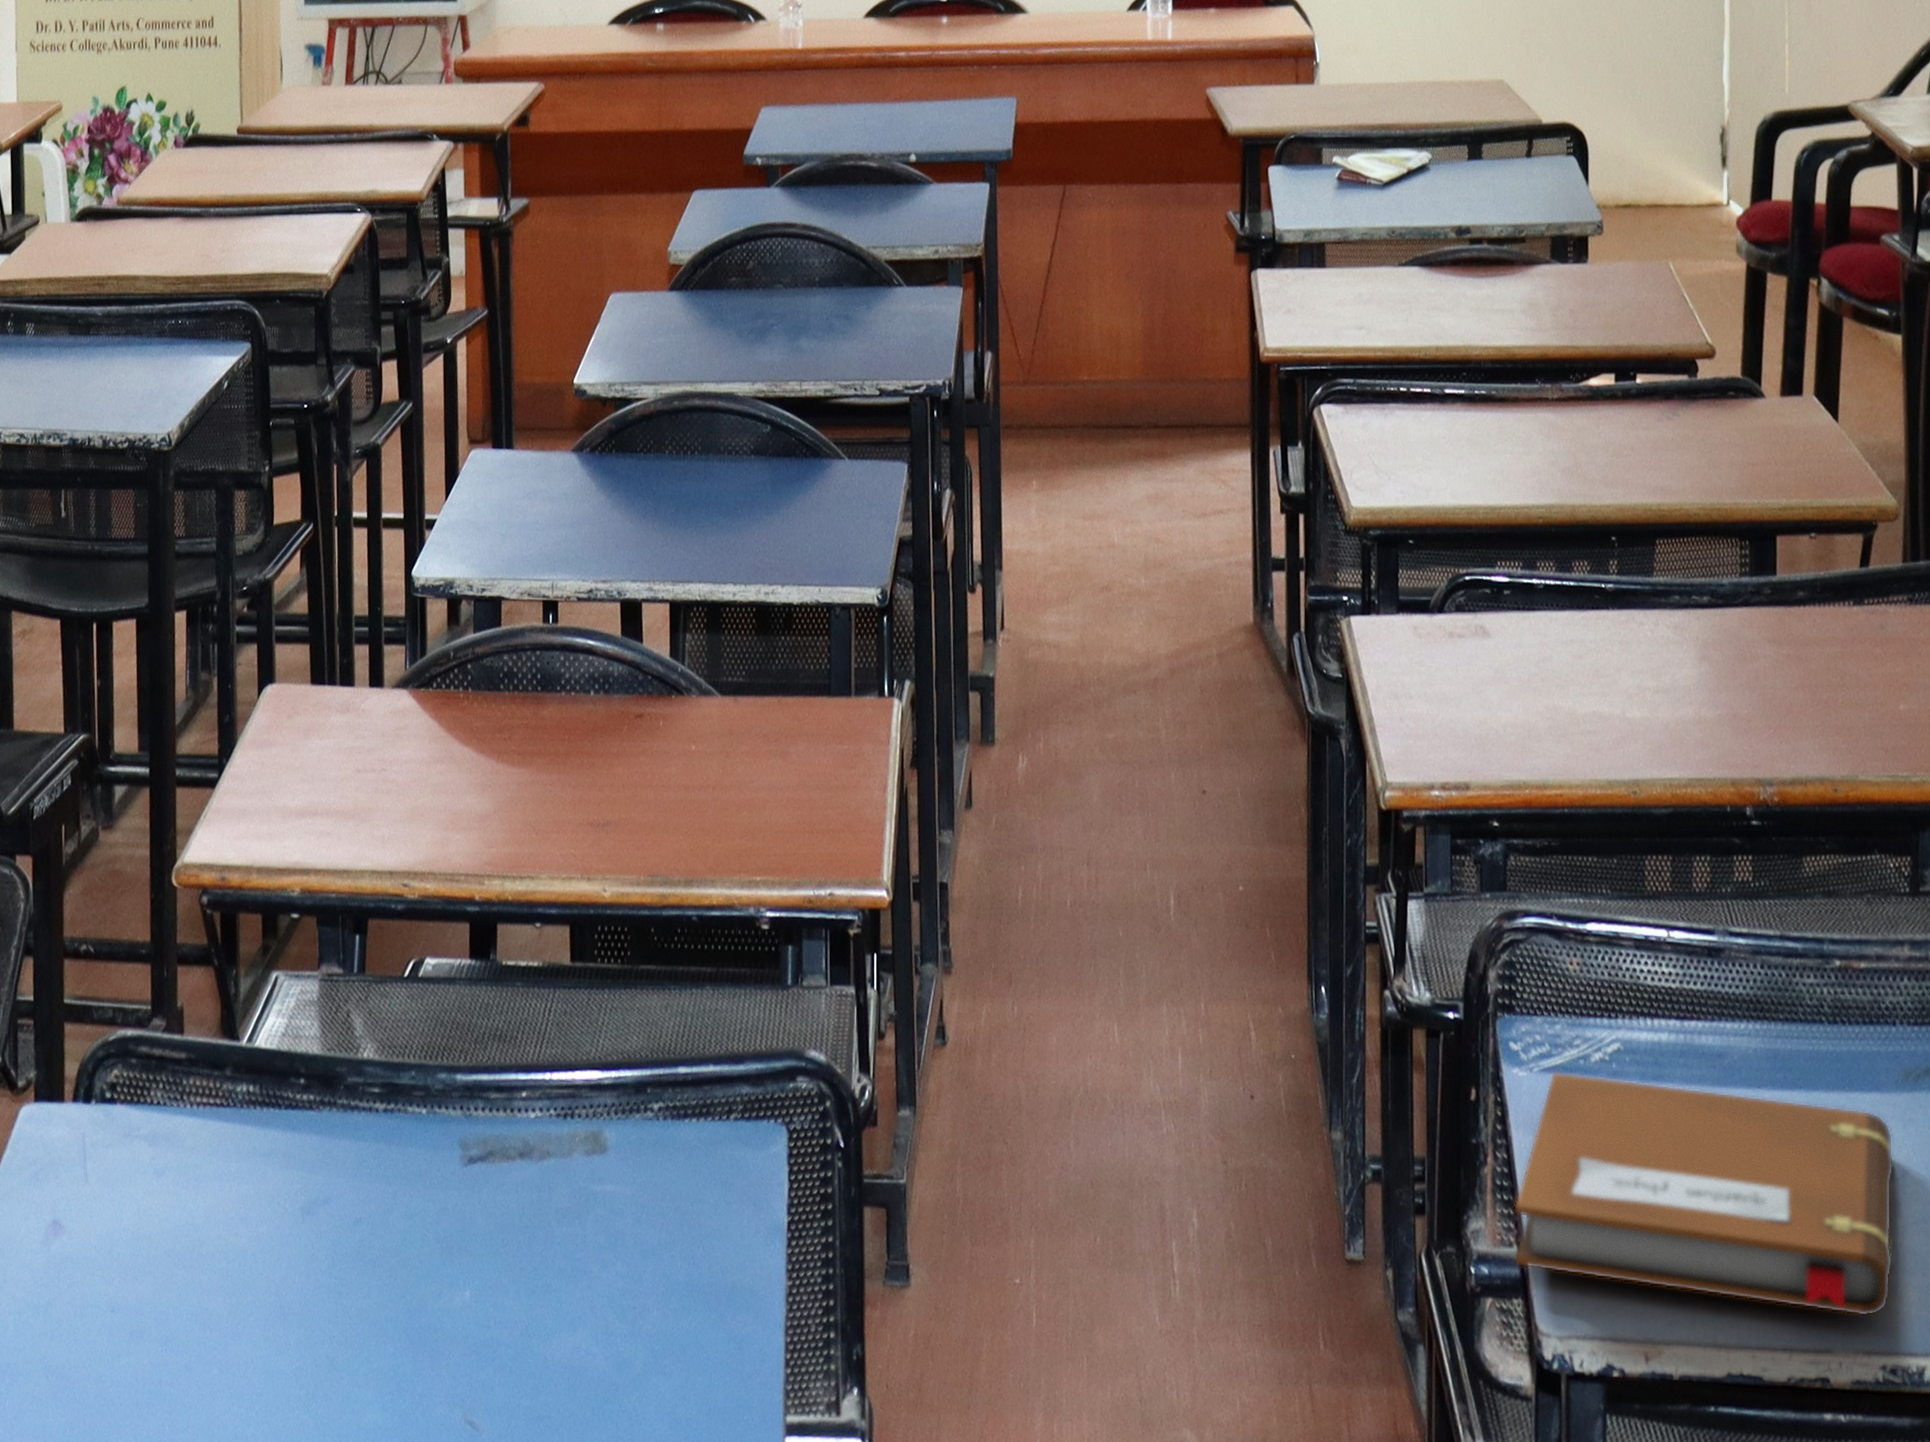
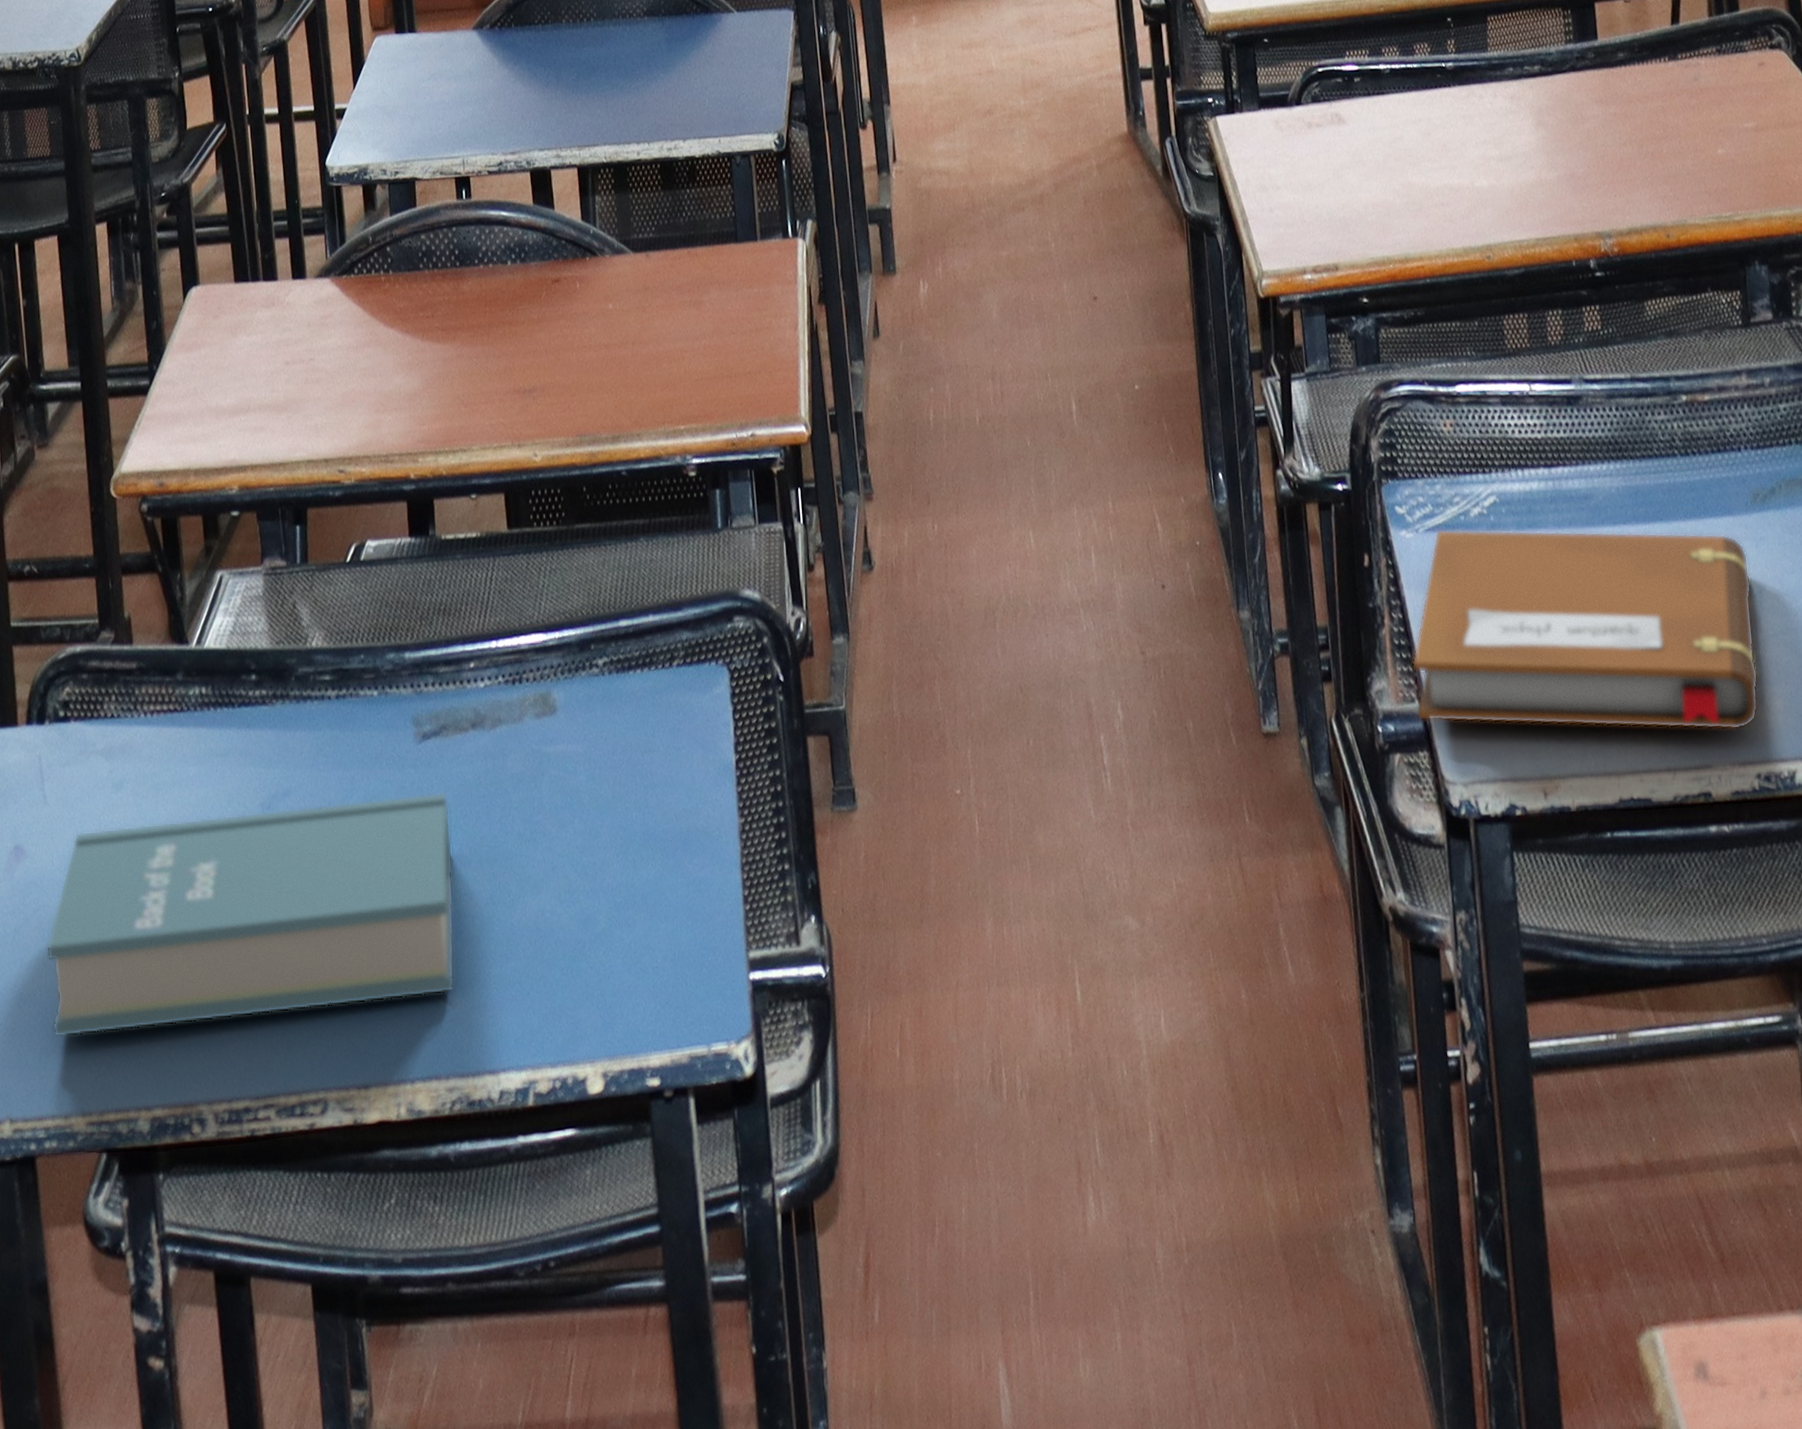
book: none [77,1213,491,1419] -> present [46,792,455,1038]

